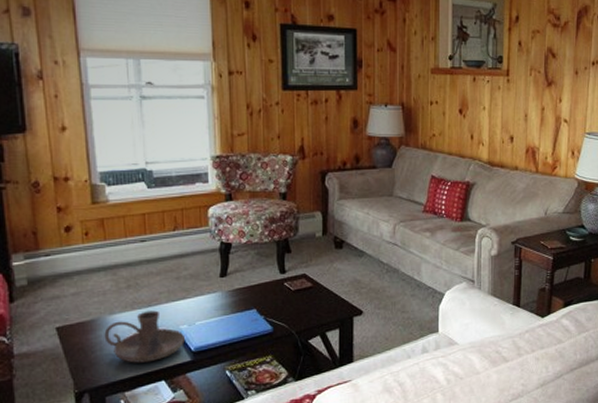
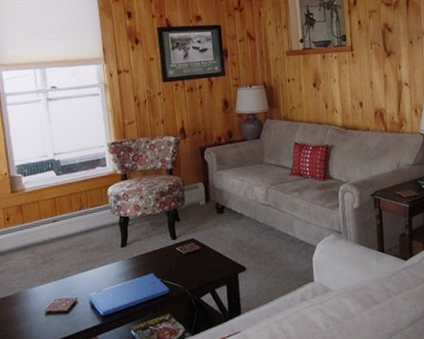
candle holder: present [104,310,184,363] -> none [26,281,94,330]

